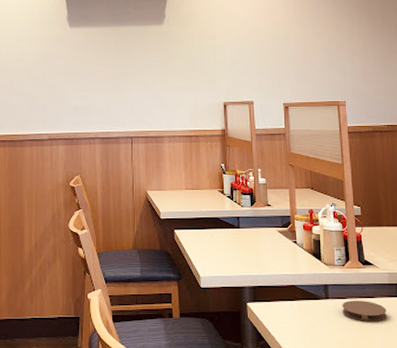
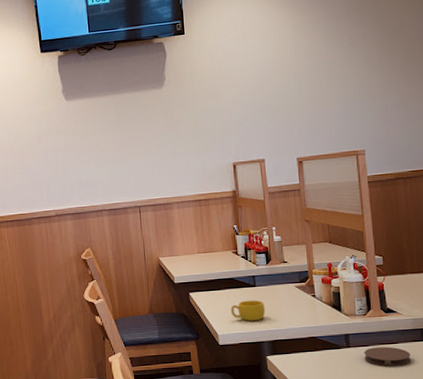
cup: none [214,242,248,264] -> present [230,300,266,321]

